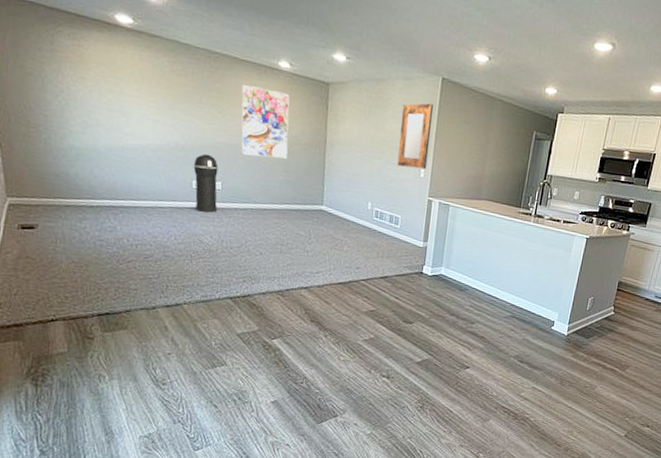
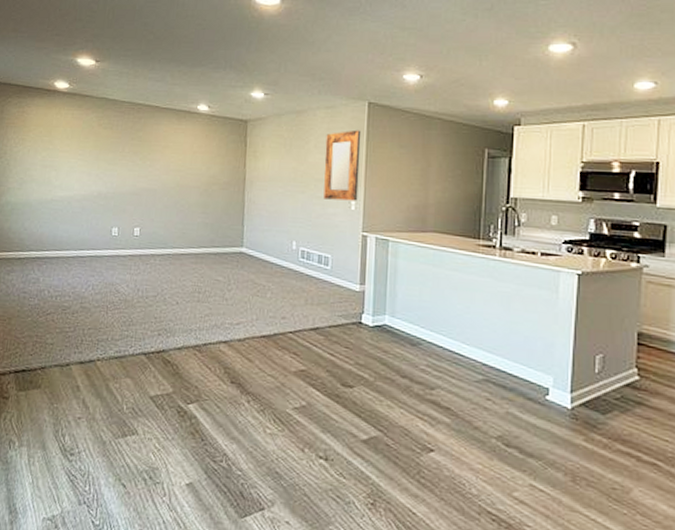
trash can: present [193,153,218,213] -> none [113,200,137,260]
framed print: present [241,85,290,159] -> none [159,131,208,200]

